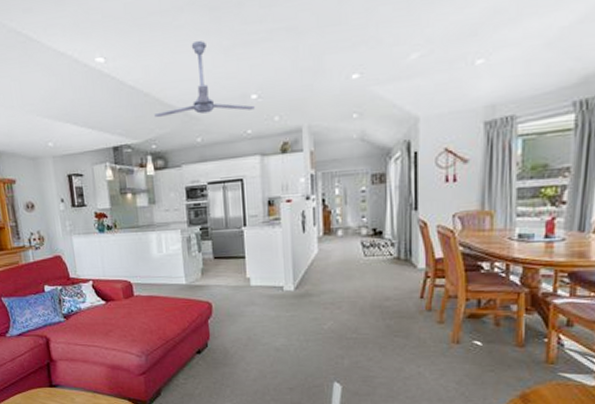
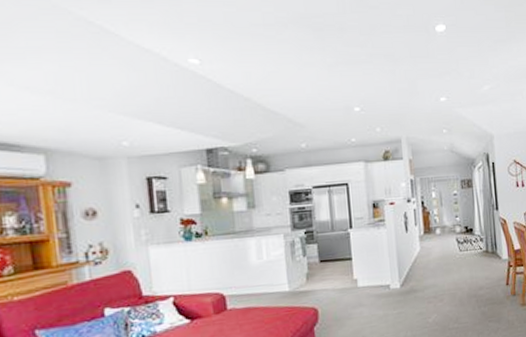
ceiling fan: present [154,40,255,117] -> none [255,54,358,121]

